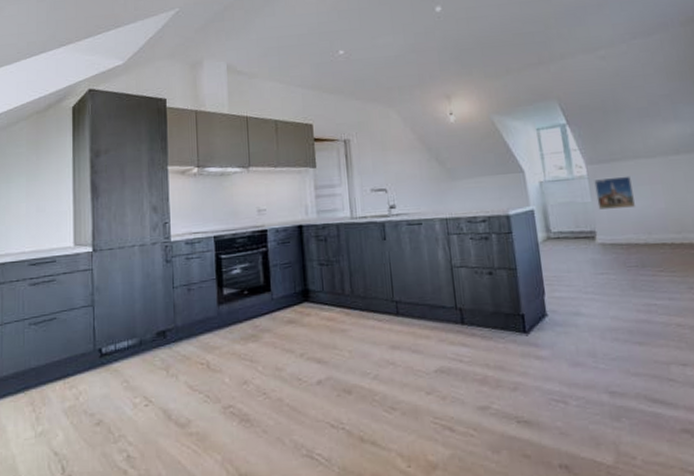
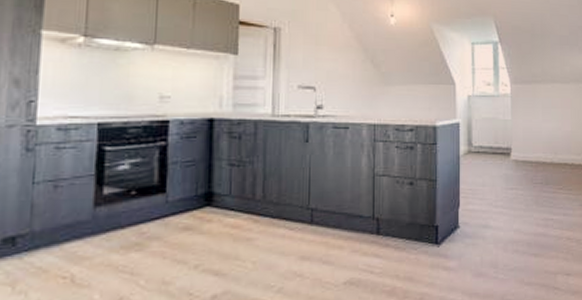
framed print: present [594,175,635,210] -> none [516,98,547,129]

